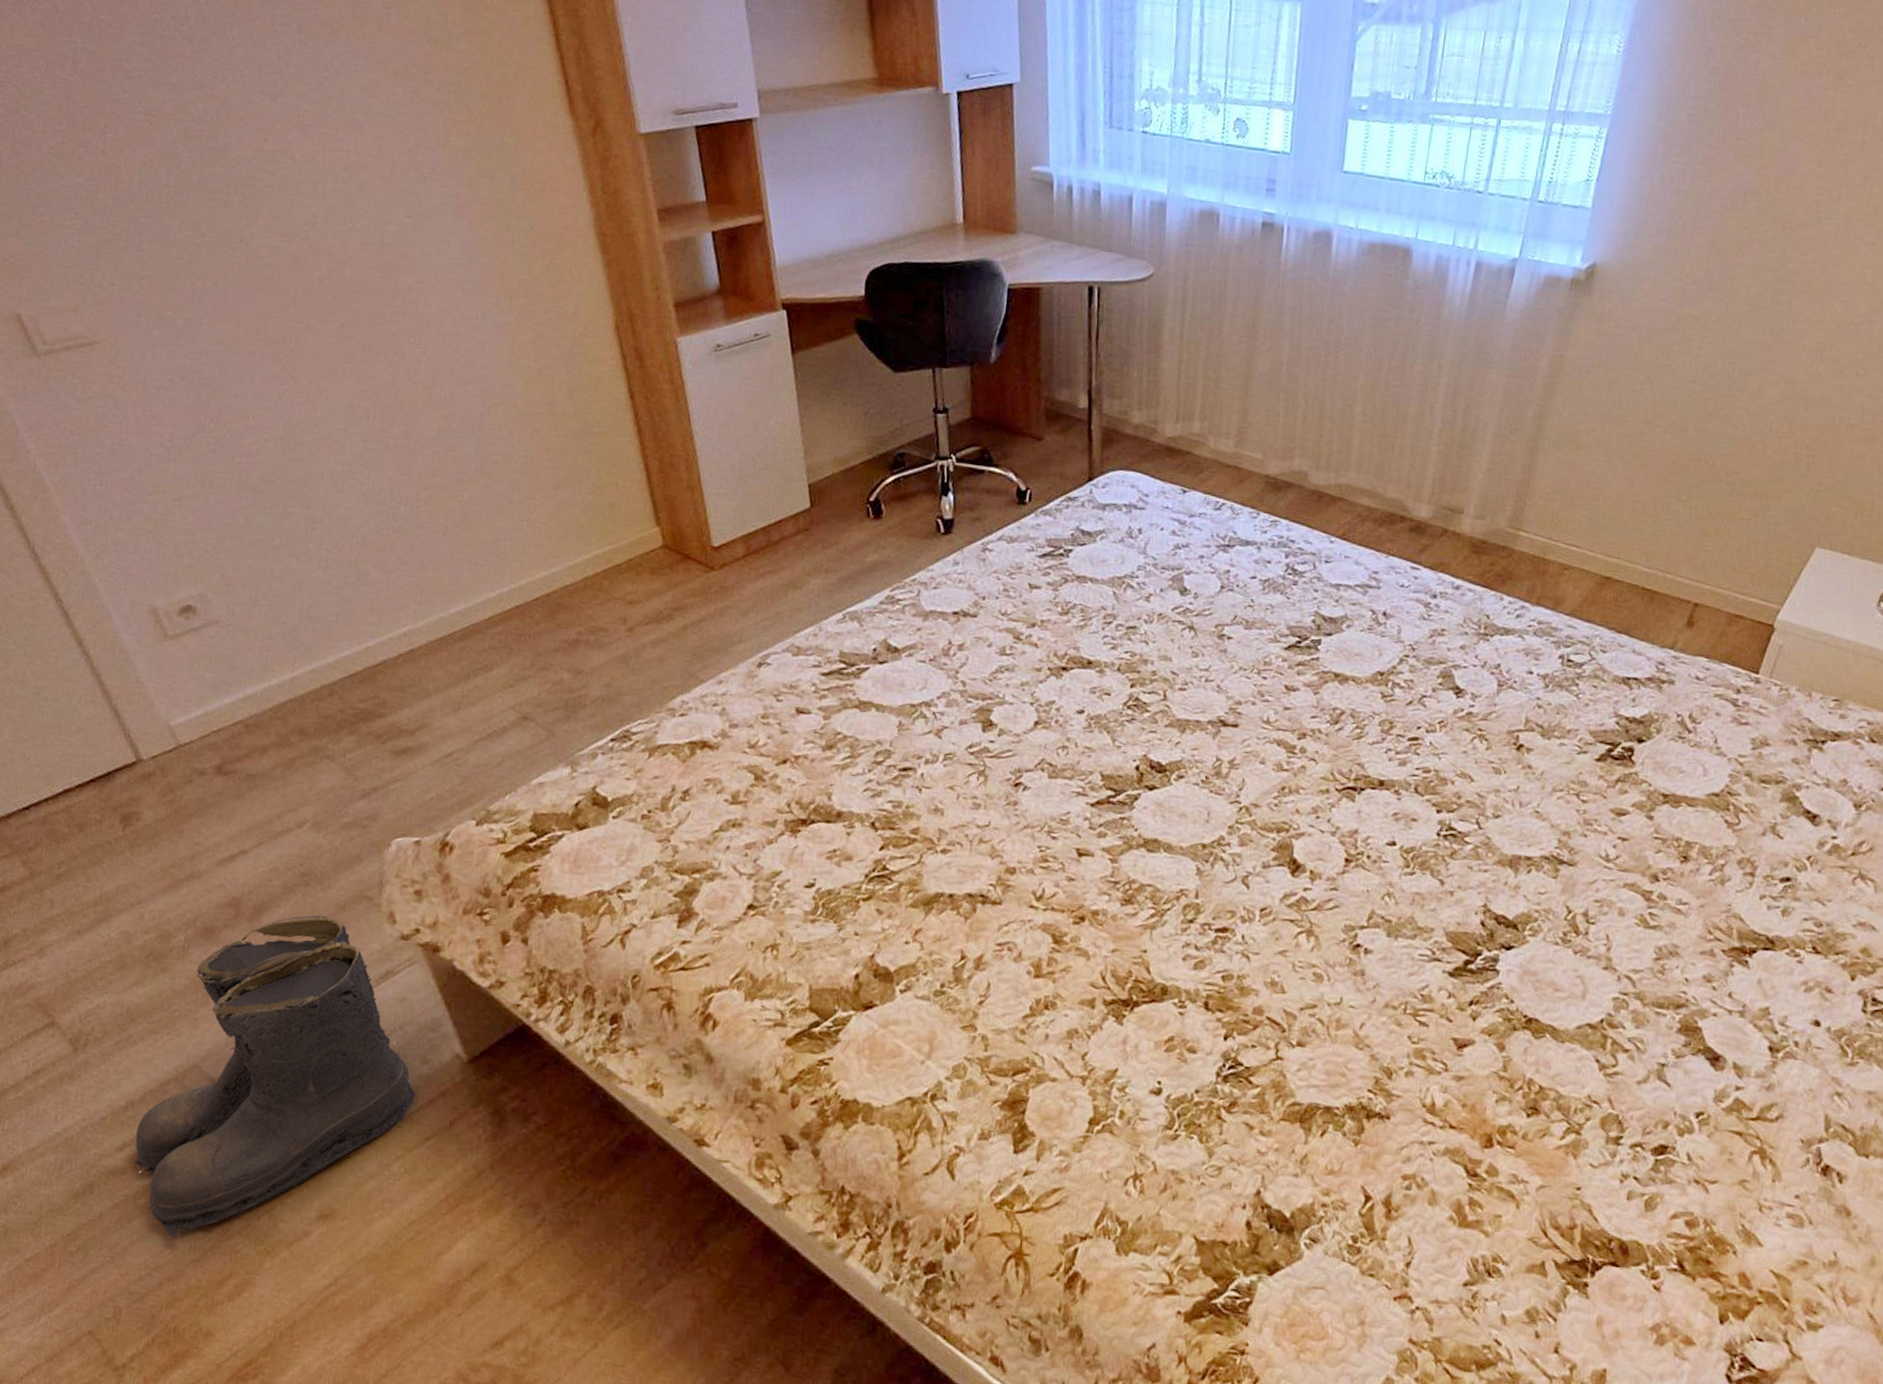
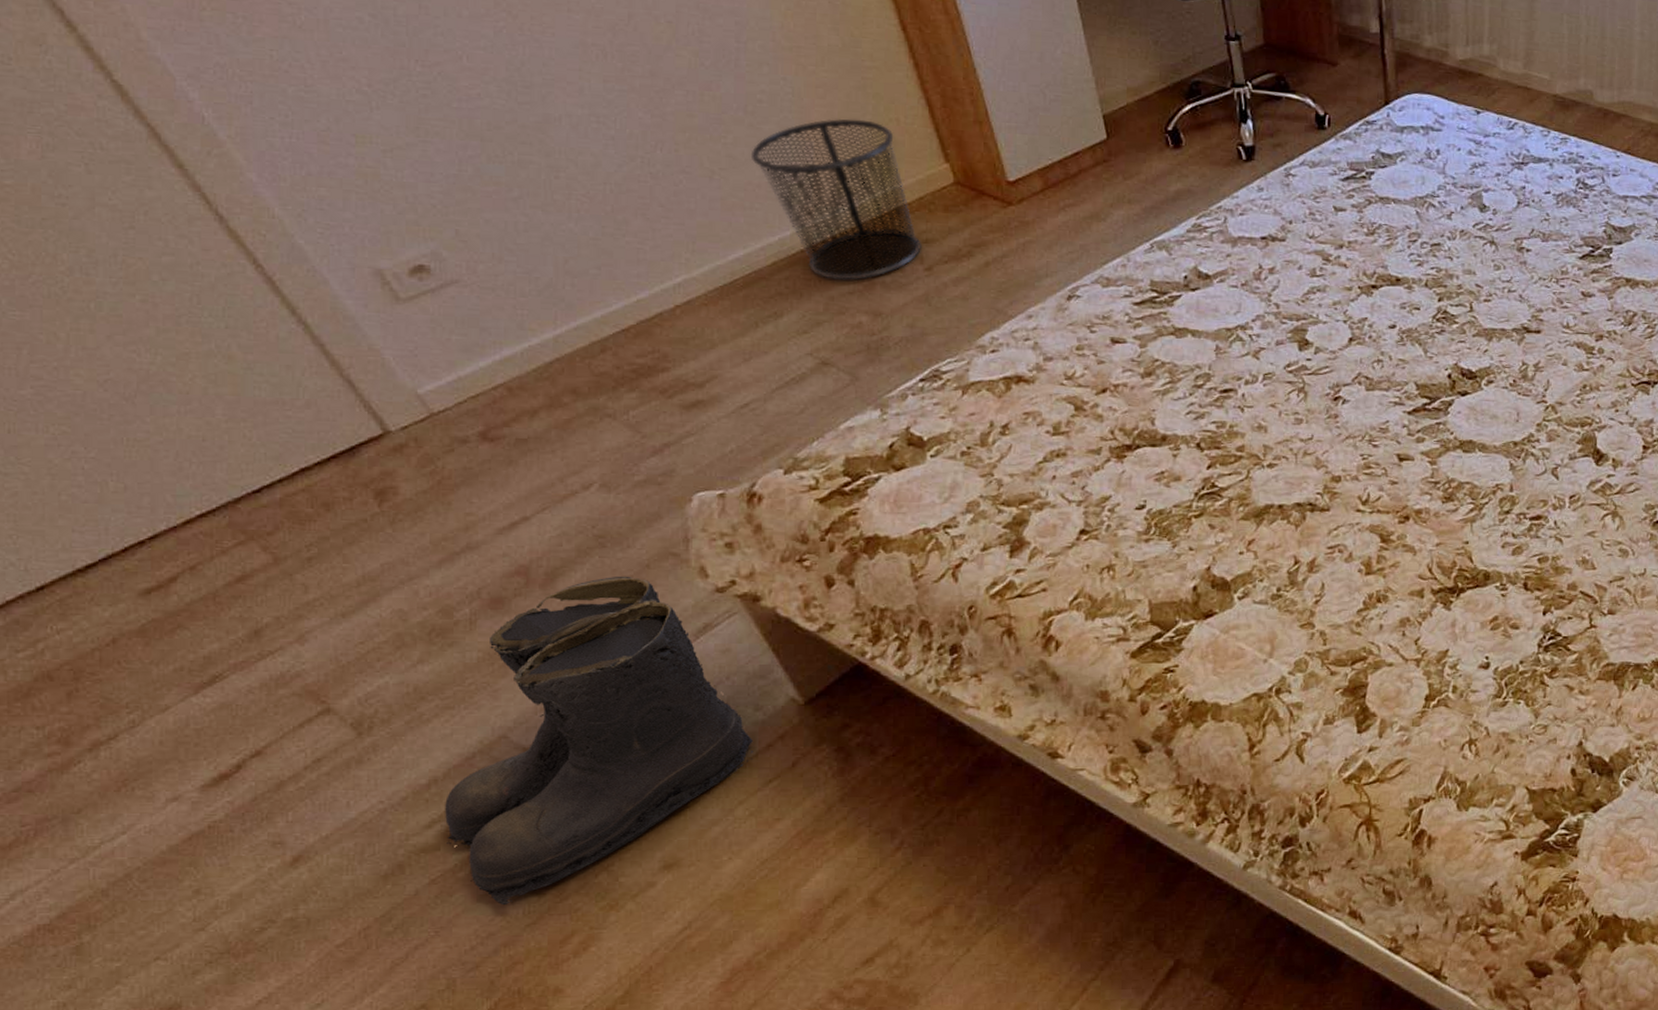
waste bin: none [481,481,626,638] -> present [750,119,921,280]

